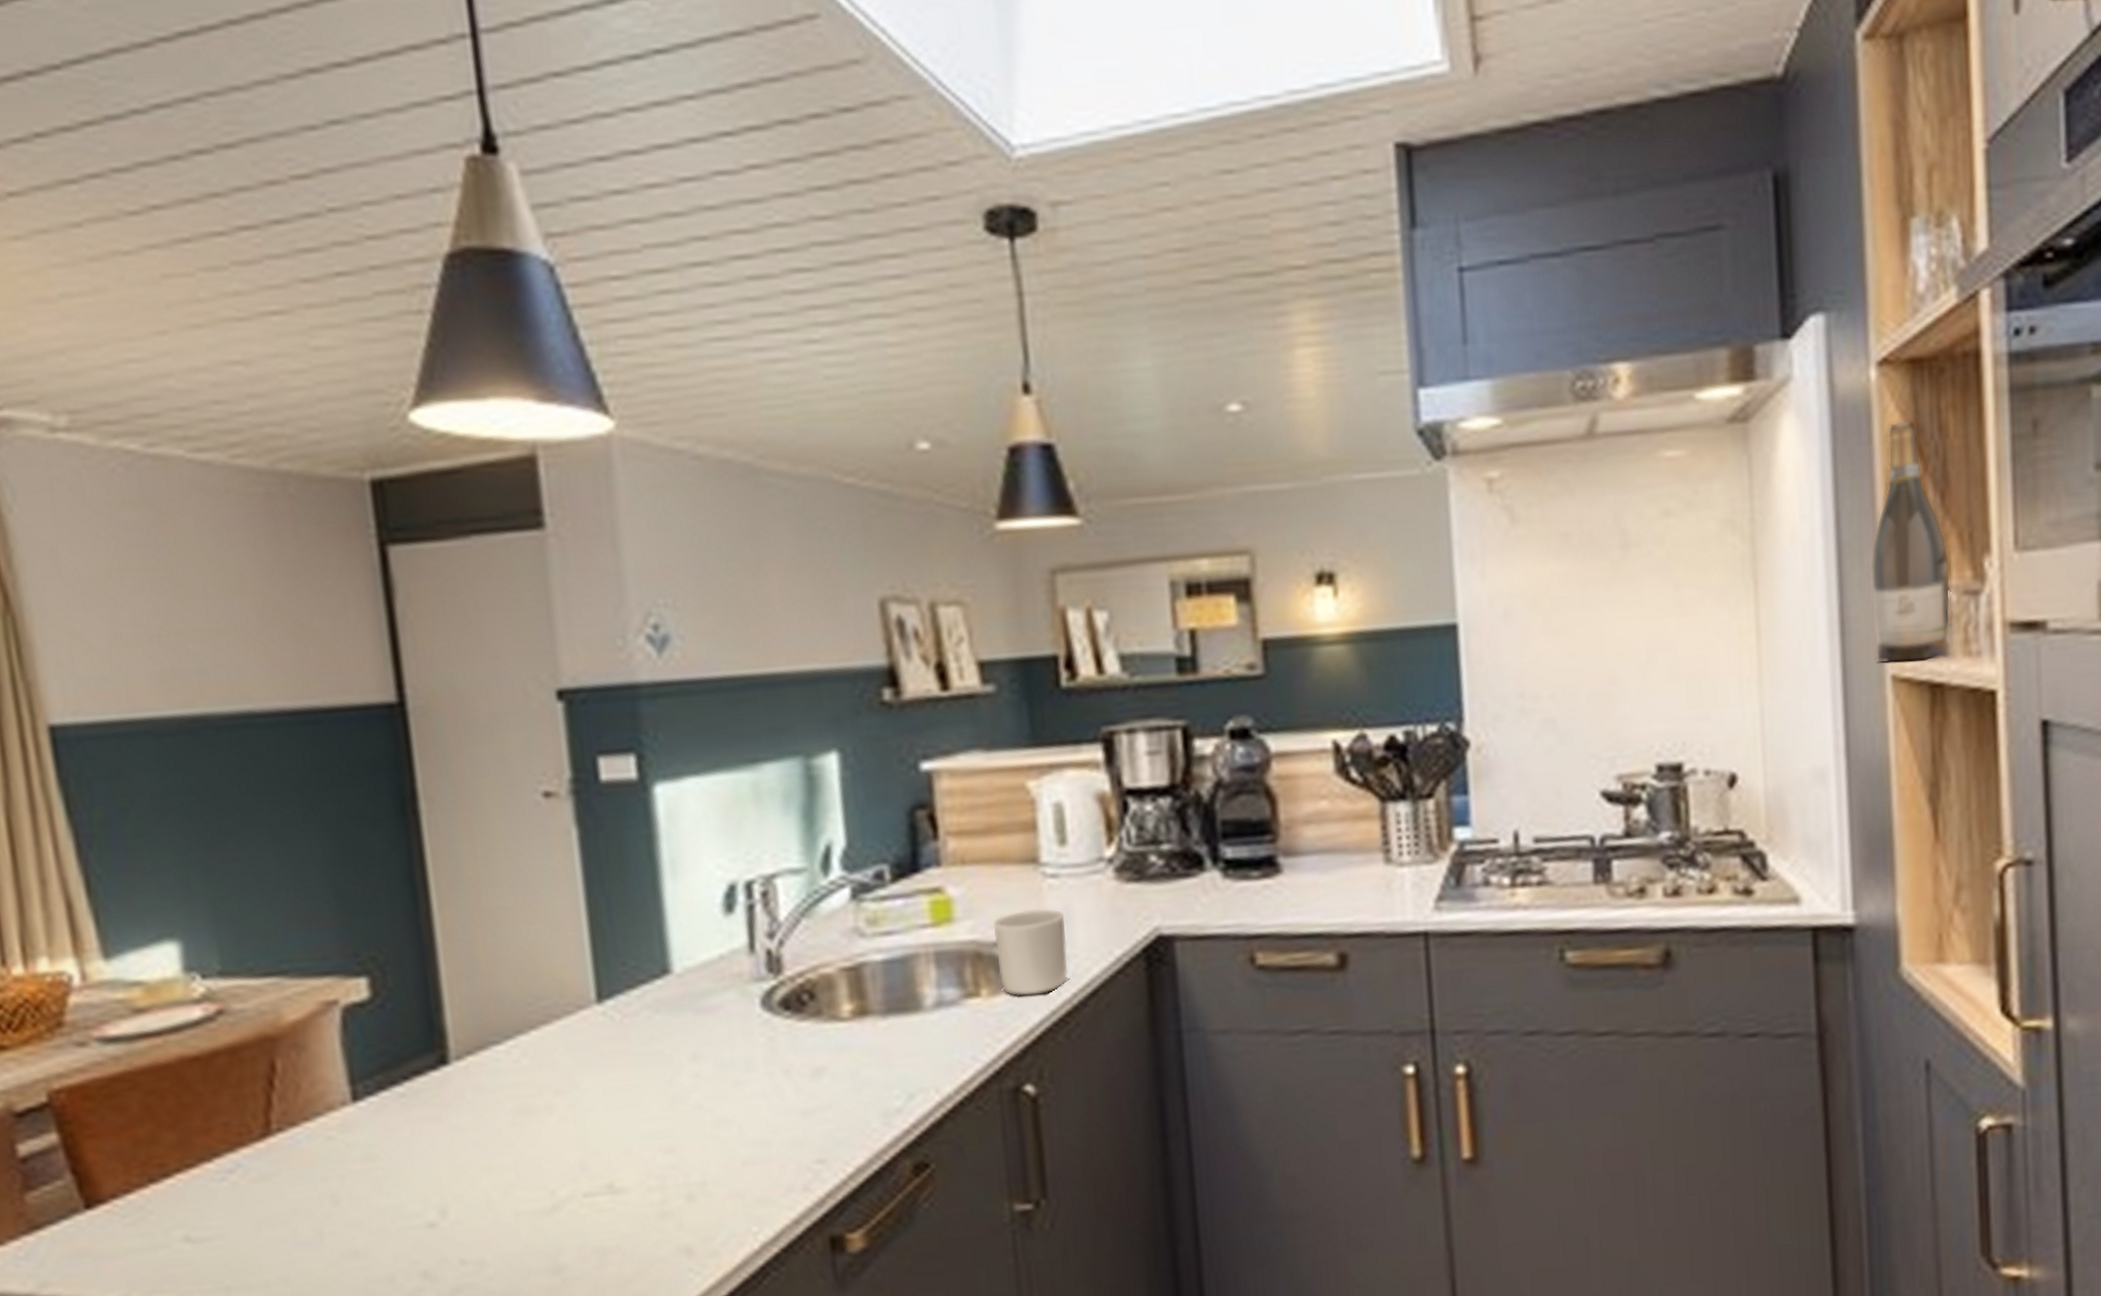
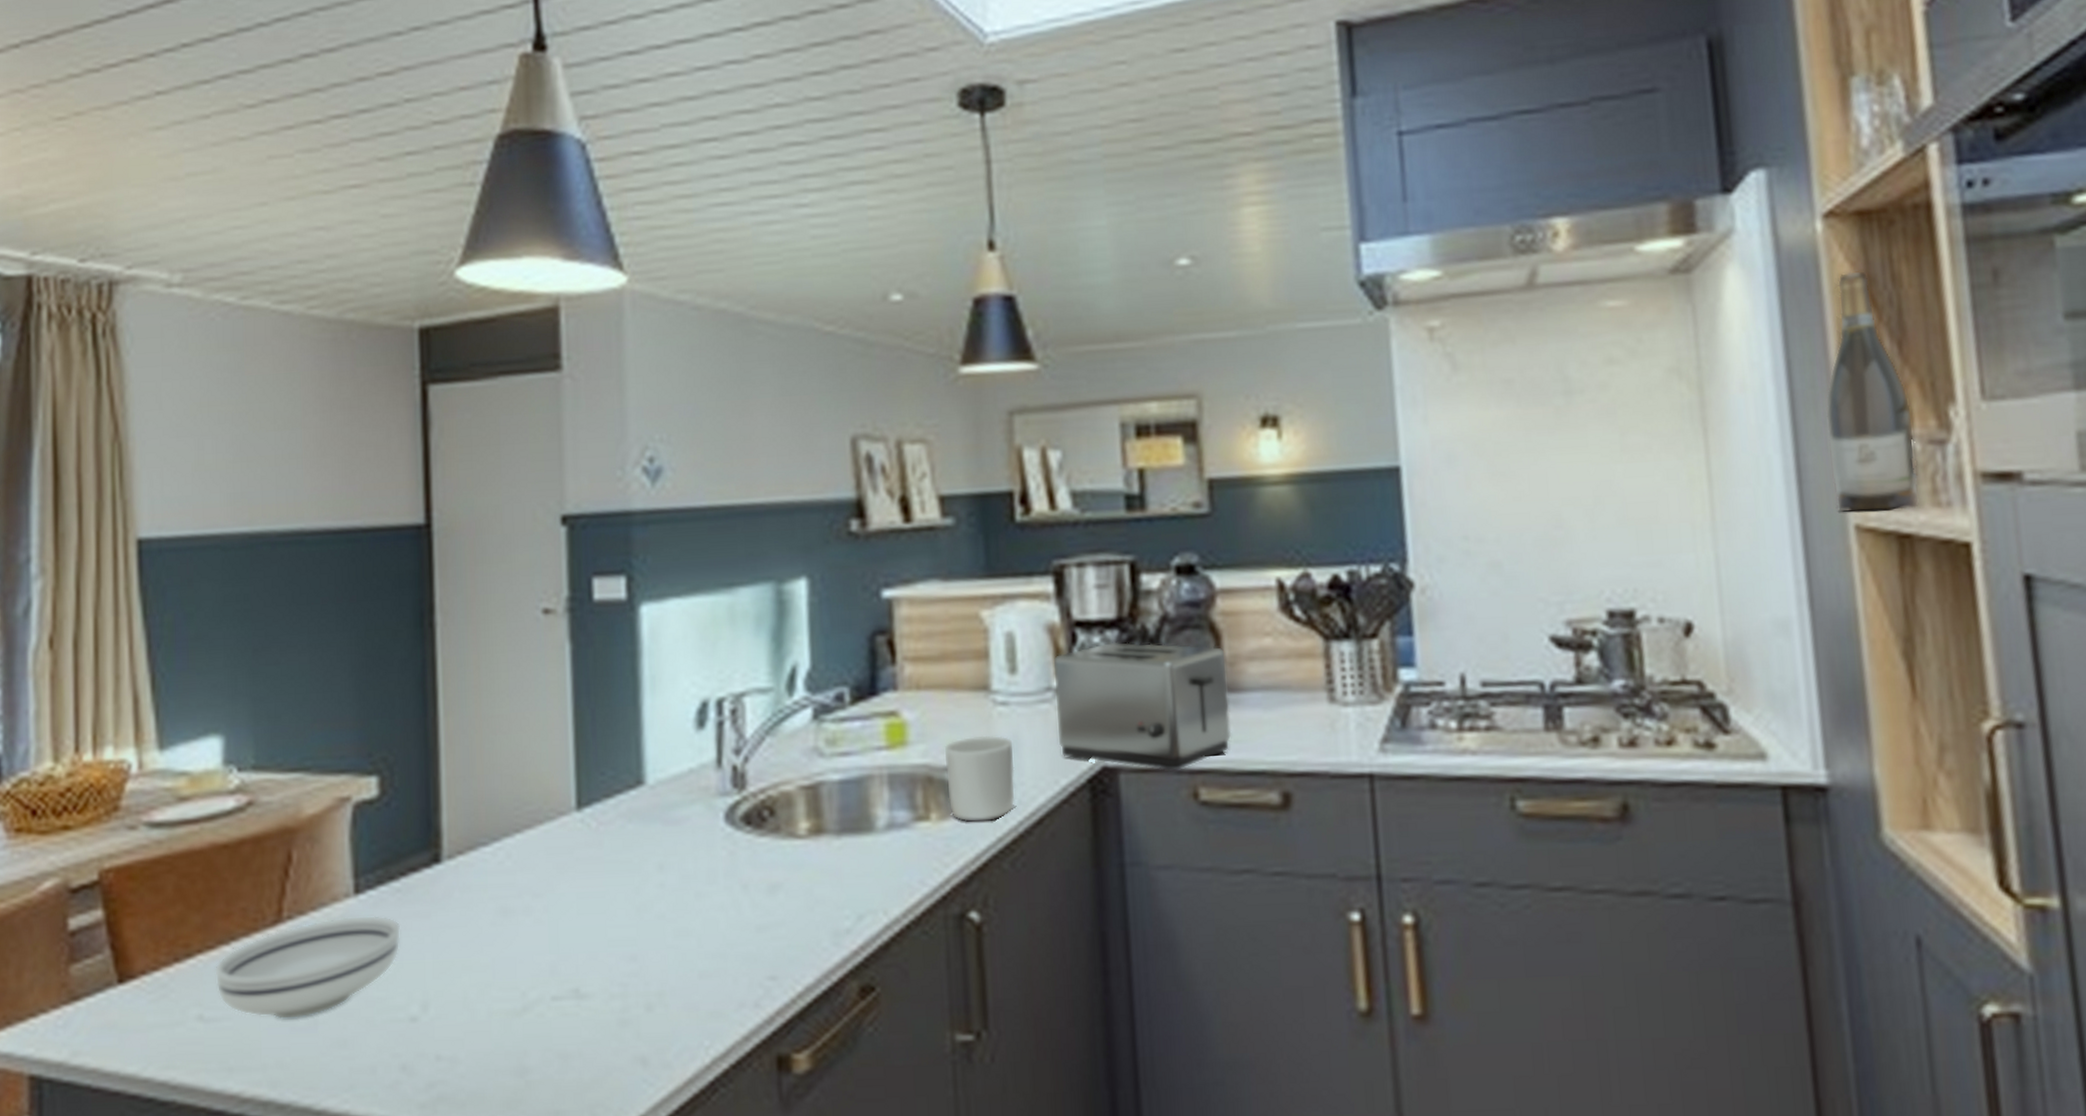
bowl: none [198,1122,410,1235] -> present [215,915,401,1020]
toaster: none [1105,809,1287,937] -> present [1053,642,1231,771]

